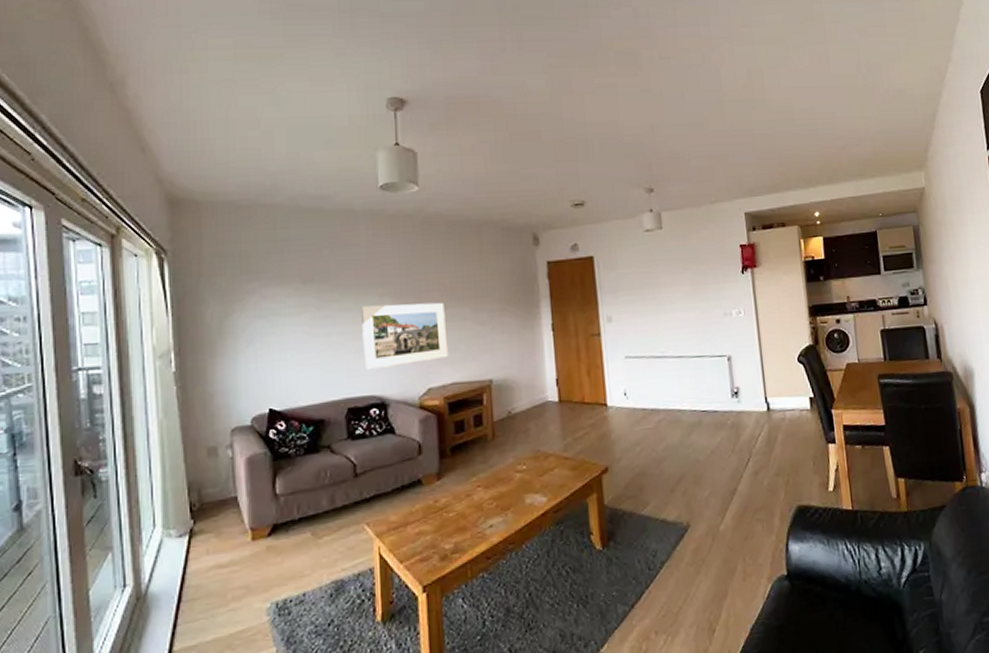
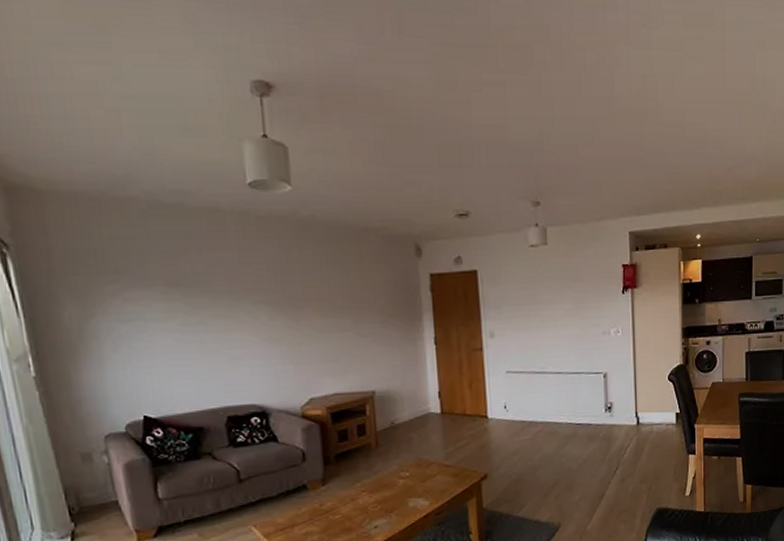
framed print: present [360,302,449,370] -> none [234,312,330,379]

